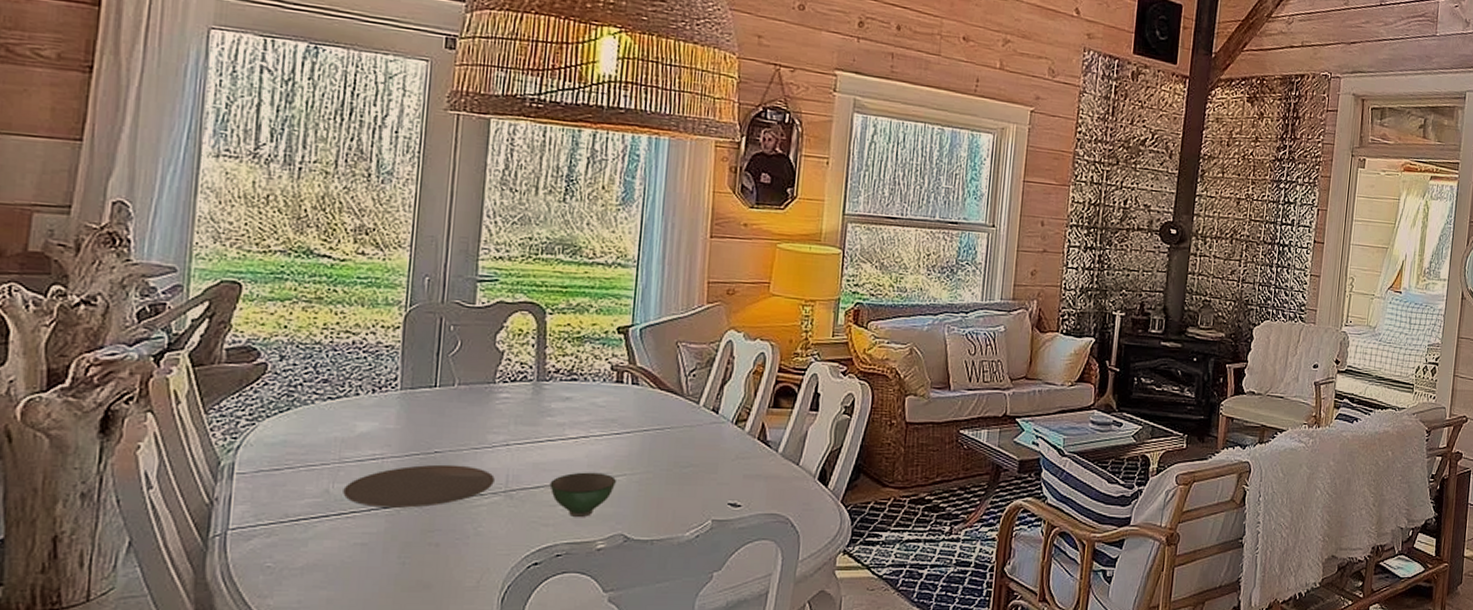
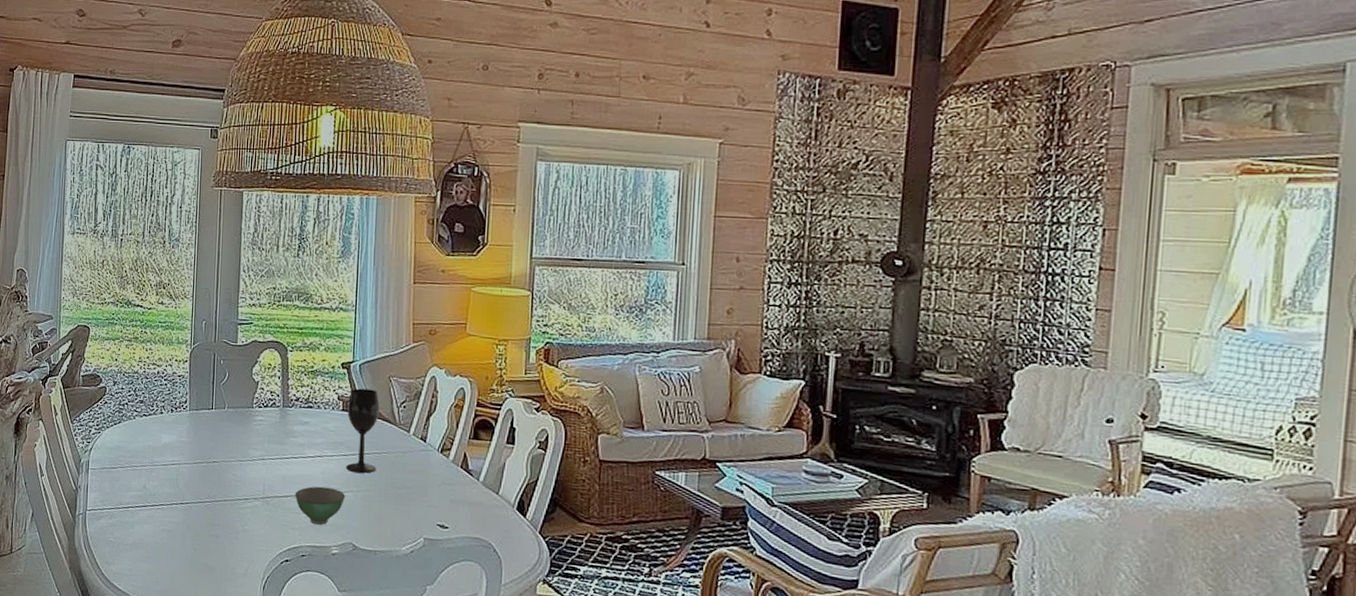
plate: present [343,464,495,508] -> none [155,471,255,506]
wine glass: none [619,356,664,454] -> present [346,388,380,474]

